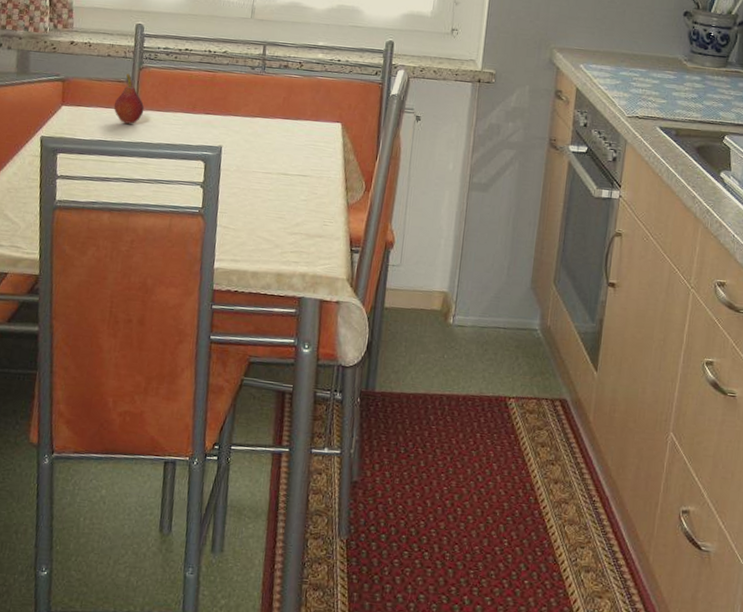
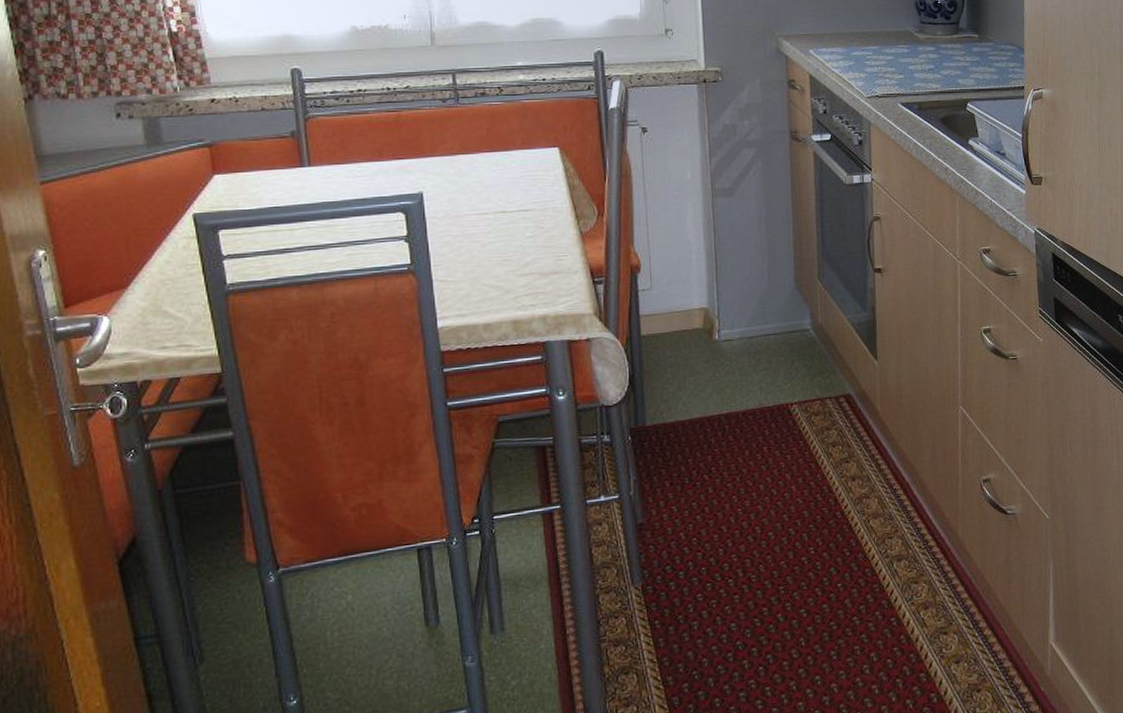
fruit: present [113,73,145,124] -> none [280,126,320,184]

